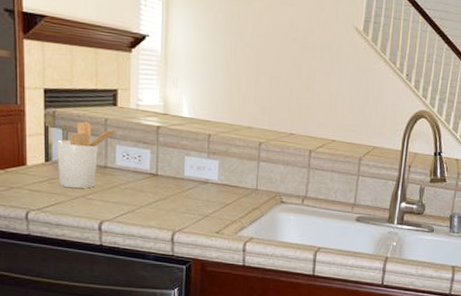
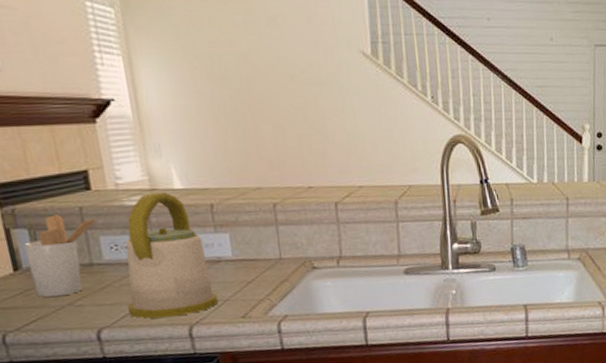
kettle: none [126,116,200,223] -> present [125,192,219,319]

